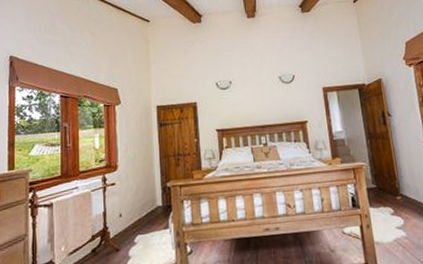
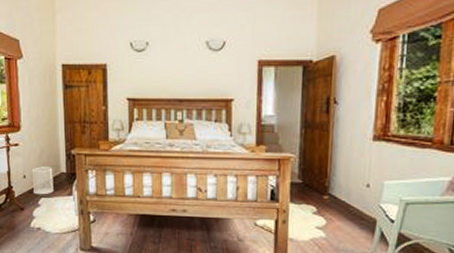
wastebasket: none [128,202,150,233] -> present [31,167,54,195]

